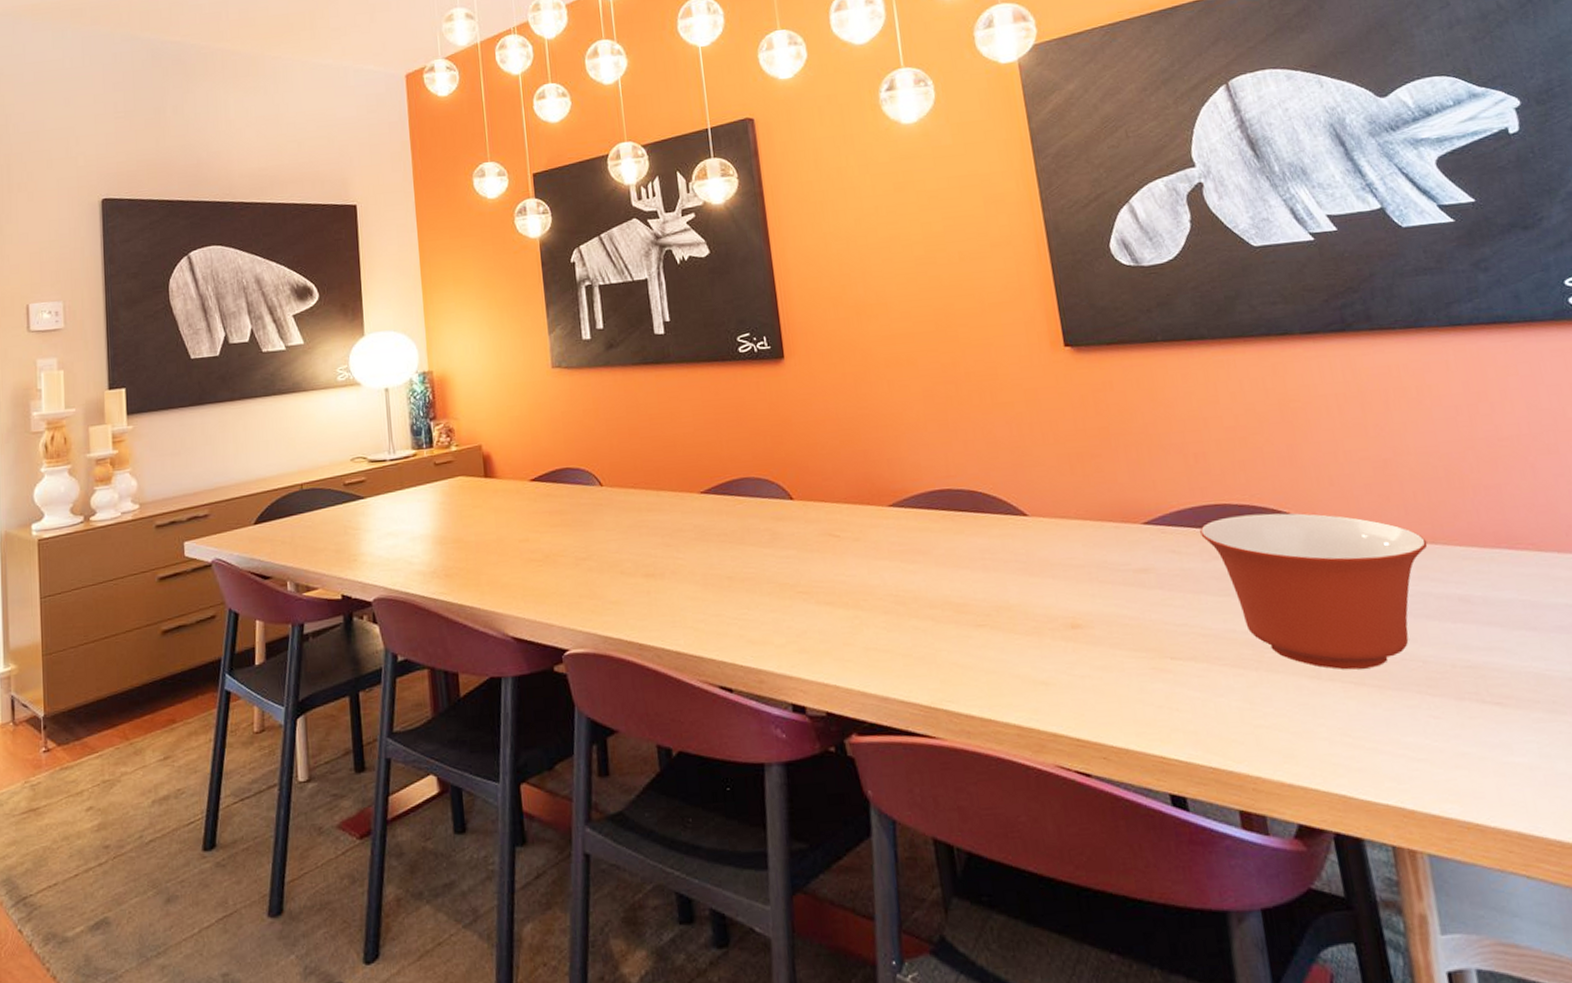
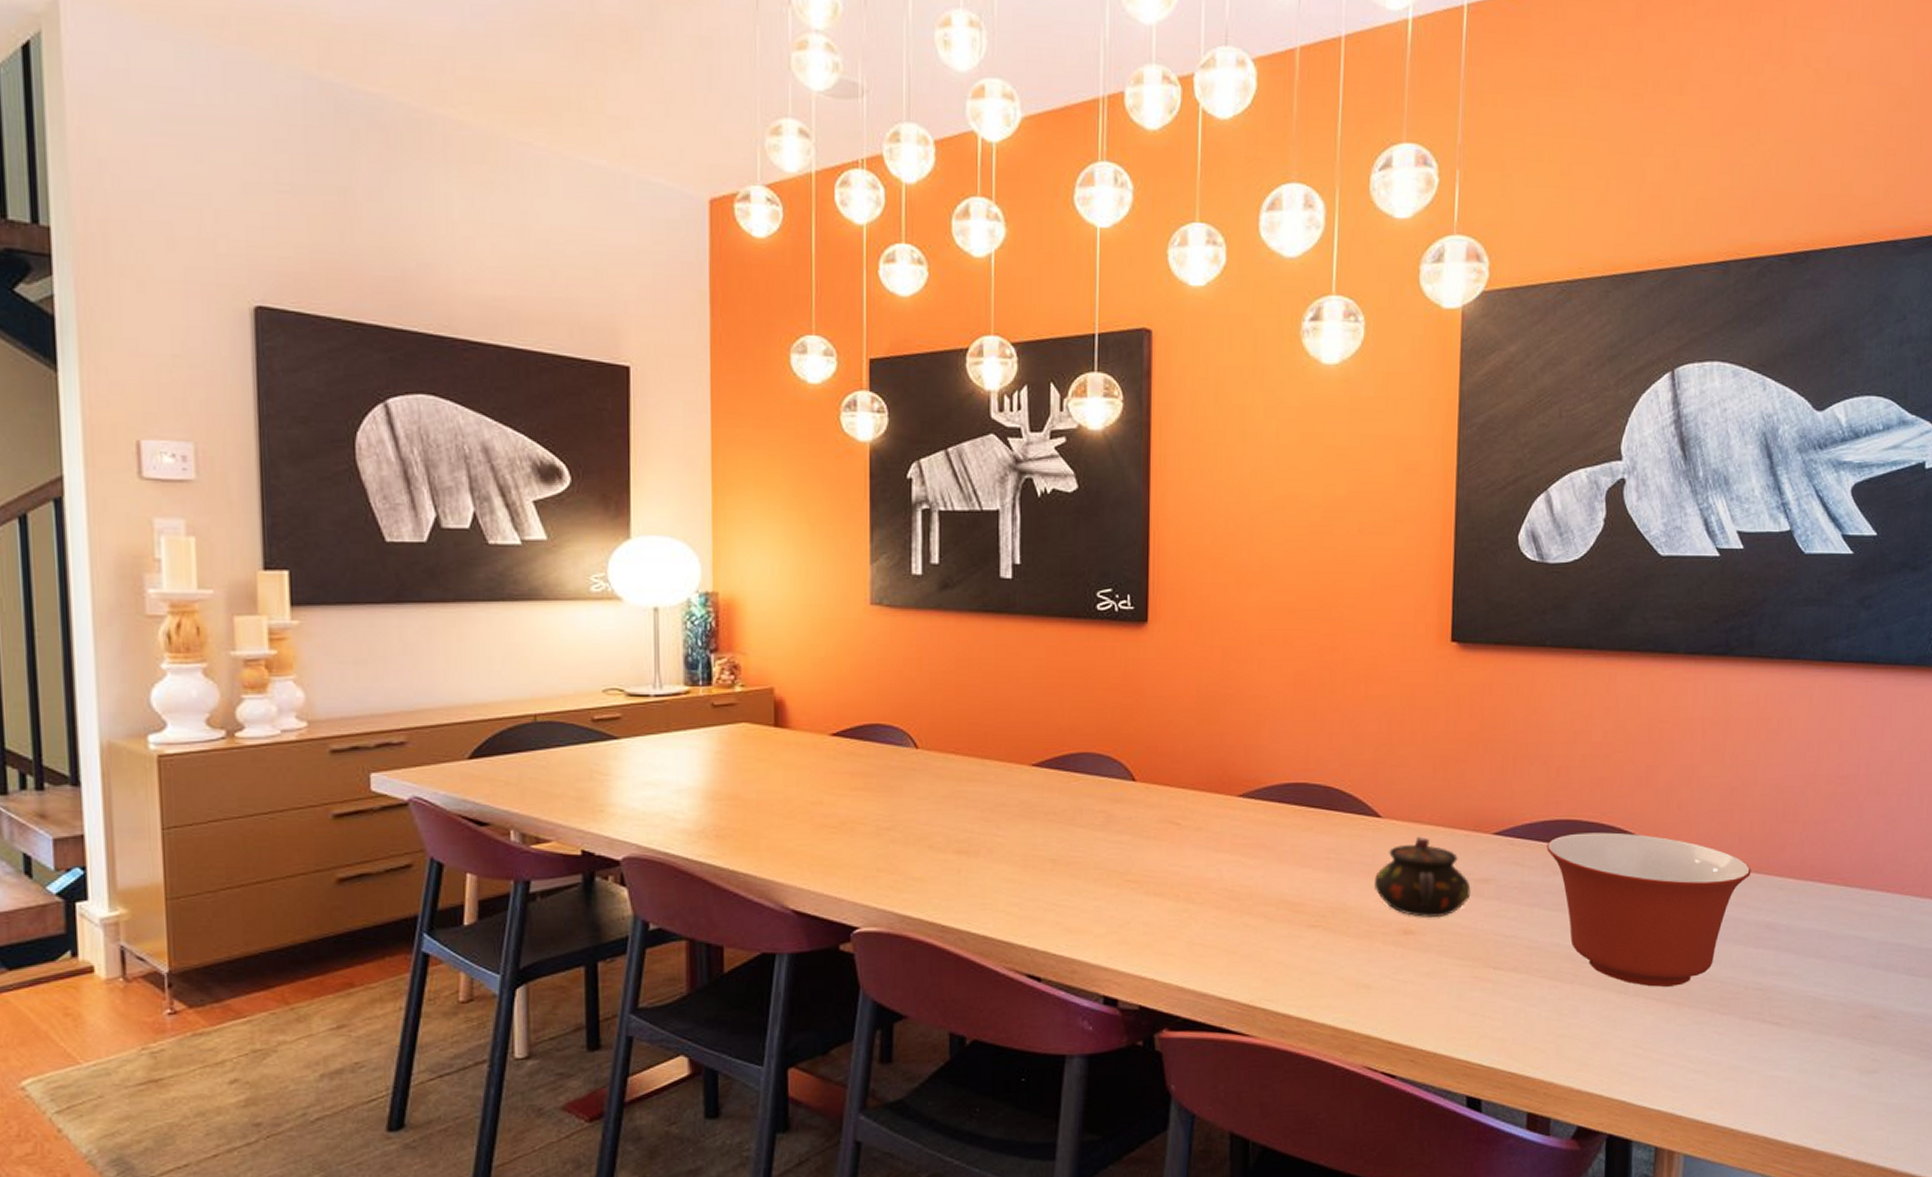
teapot: none [1032,531,1132,611] -> present [1375,836,1471,917]

